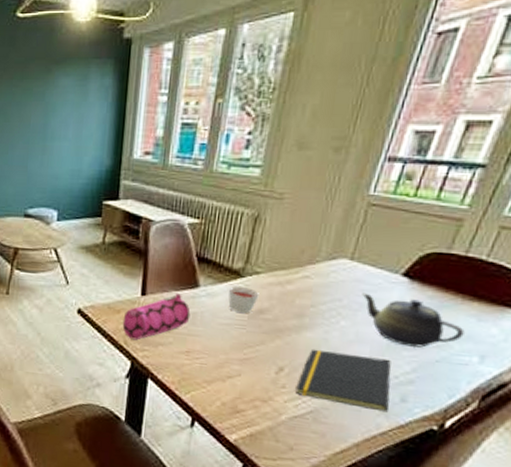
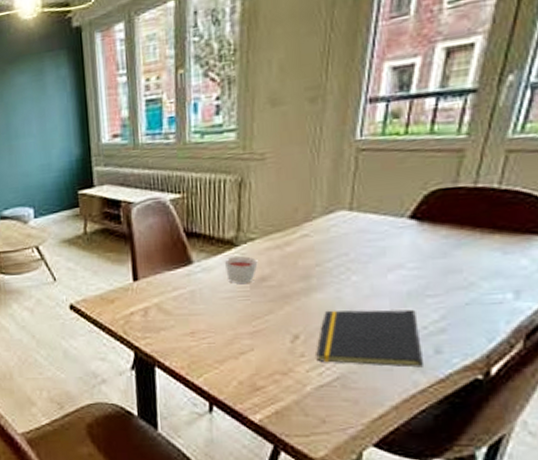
pencil case: present [122,293,191,340] -> none [118,273,189,329]
teapot: present [362,292,465,348] -> none [369,241,491,294]

